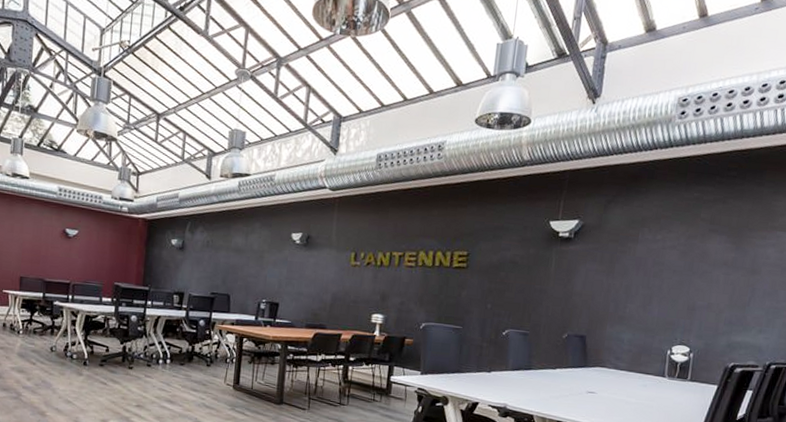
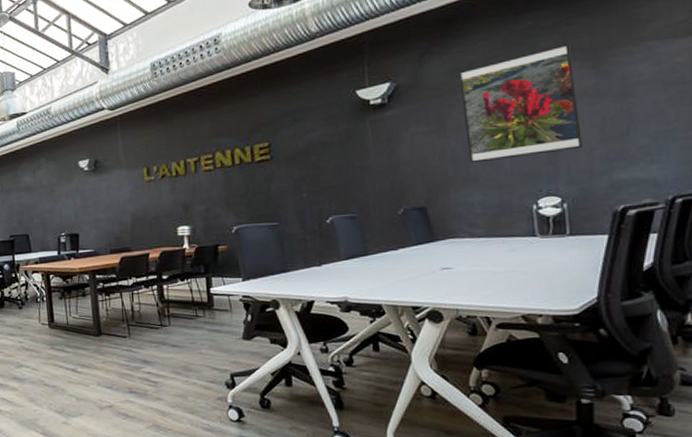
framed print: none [627,218,722,310] -> present [457,43,583,164]

